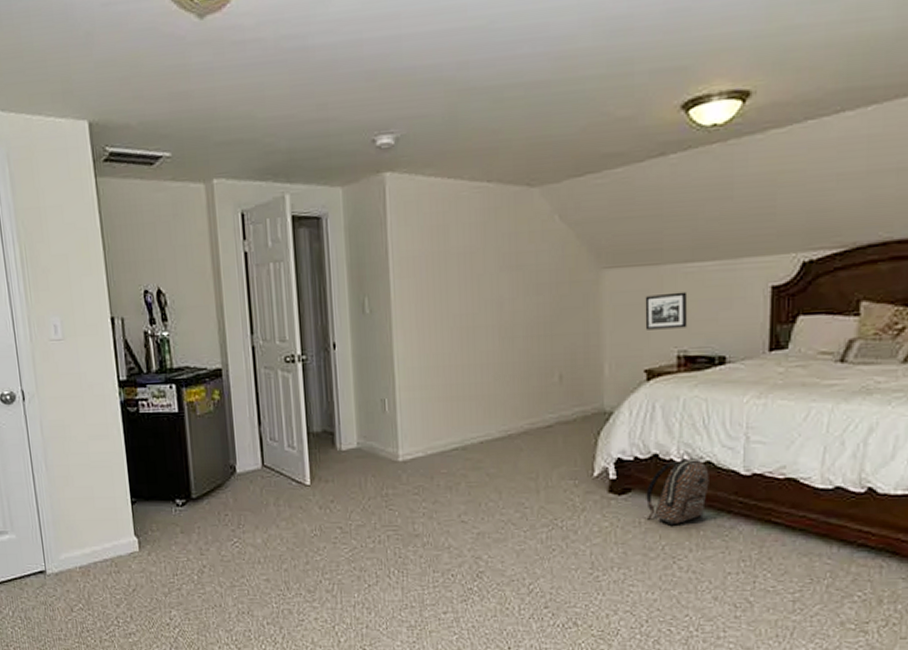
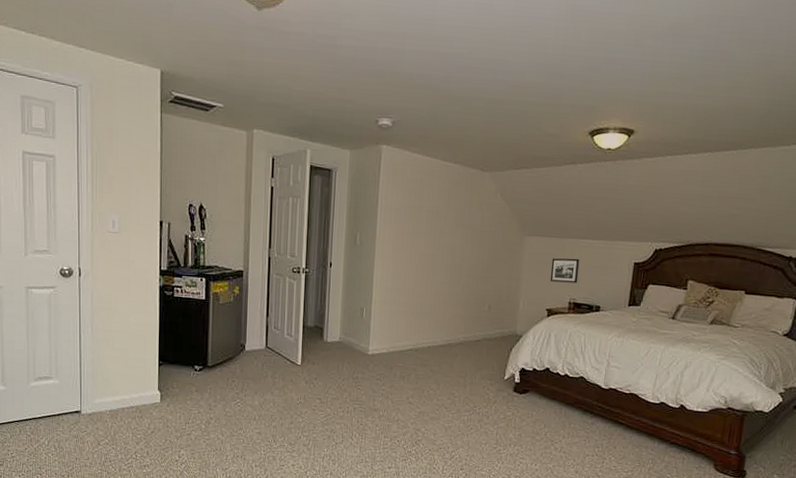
backpack: present [646,452,709,526] -> none [538,369,582,419]

